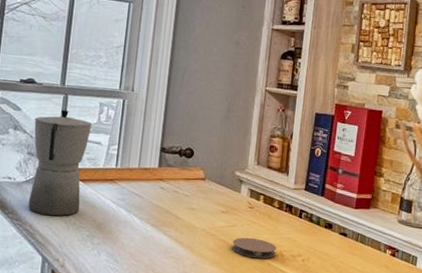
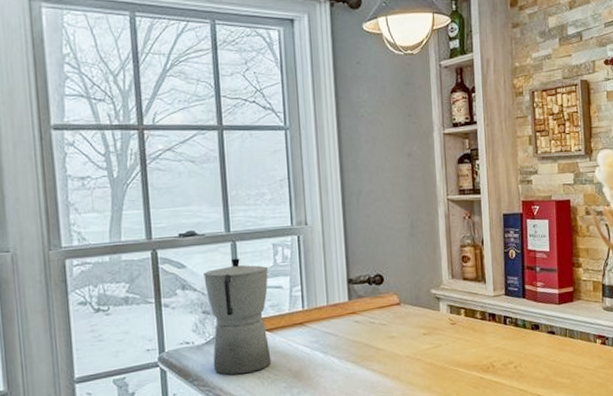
coaster: present [232,237,277,259] -> none [440,354,487,375]

